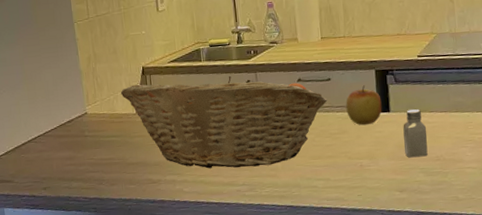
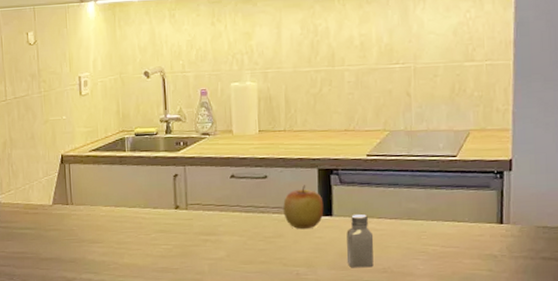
fruit basket: present [120,75,328,169] -> none [36,168,263,270]

